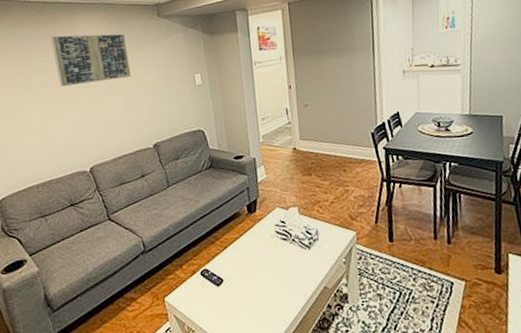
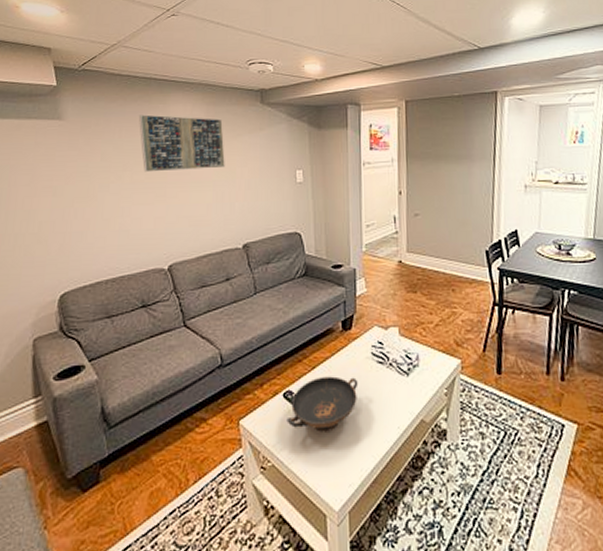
decorative bowl: none [205,254,266,303] -> present [287,376,358,432]

